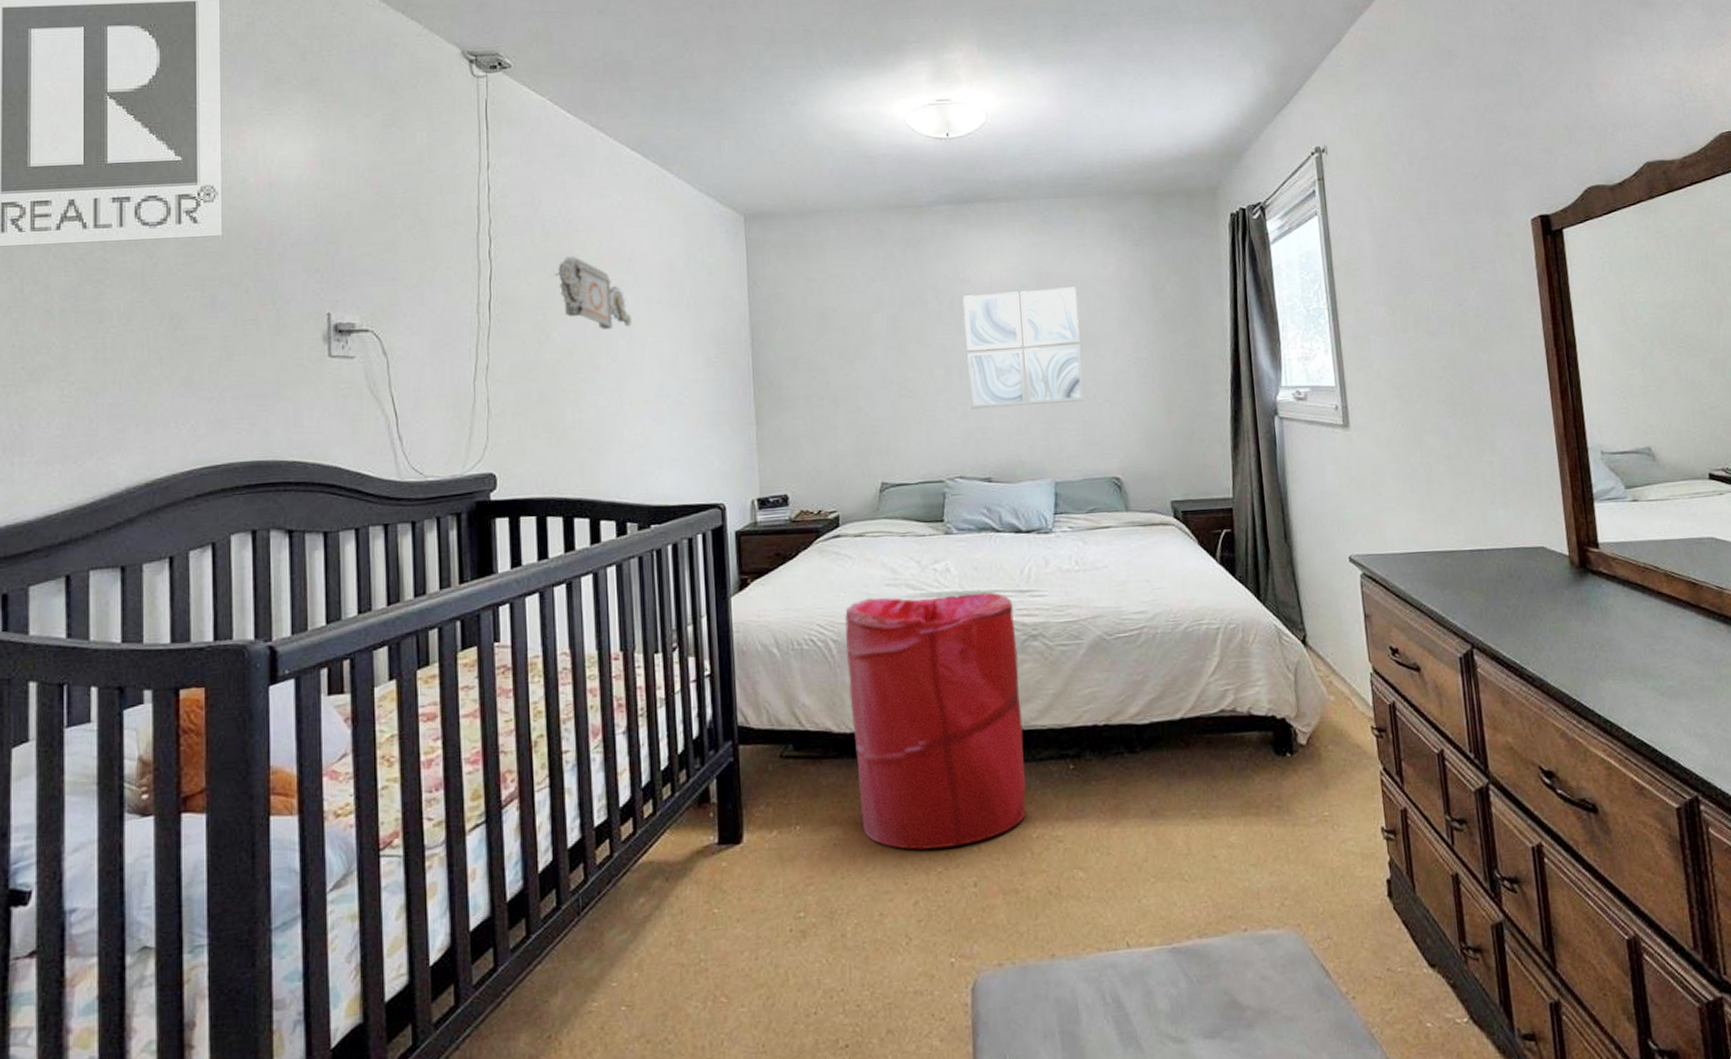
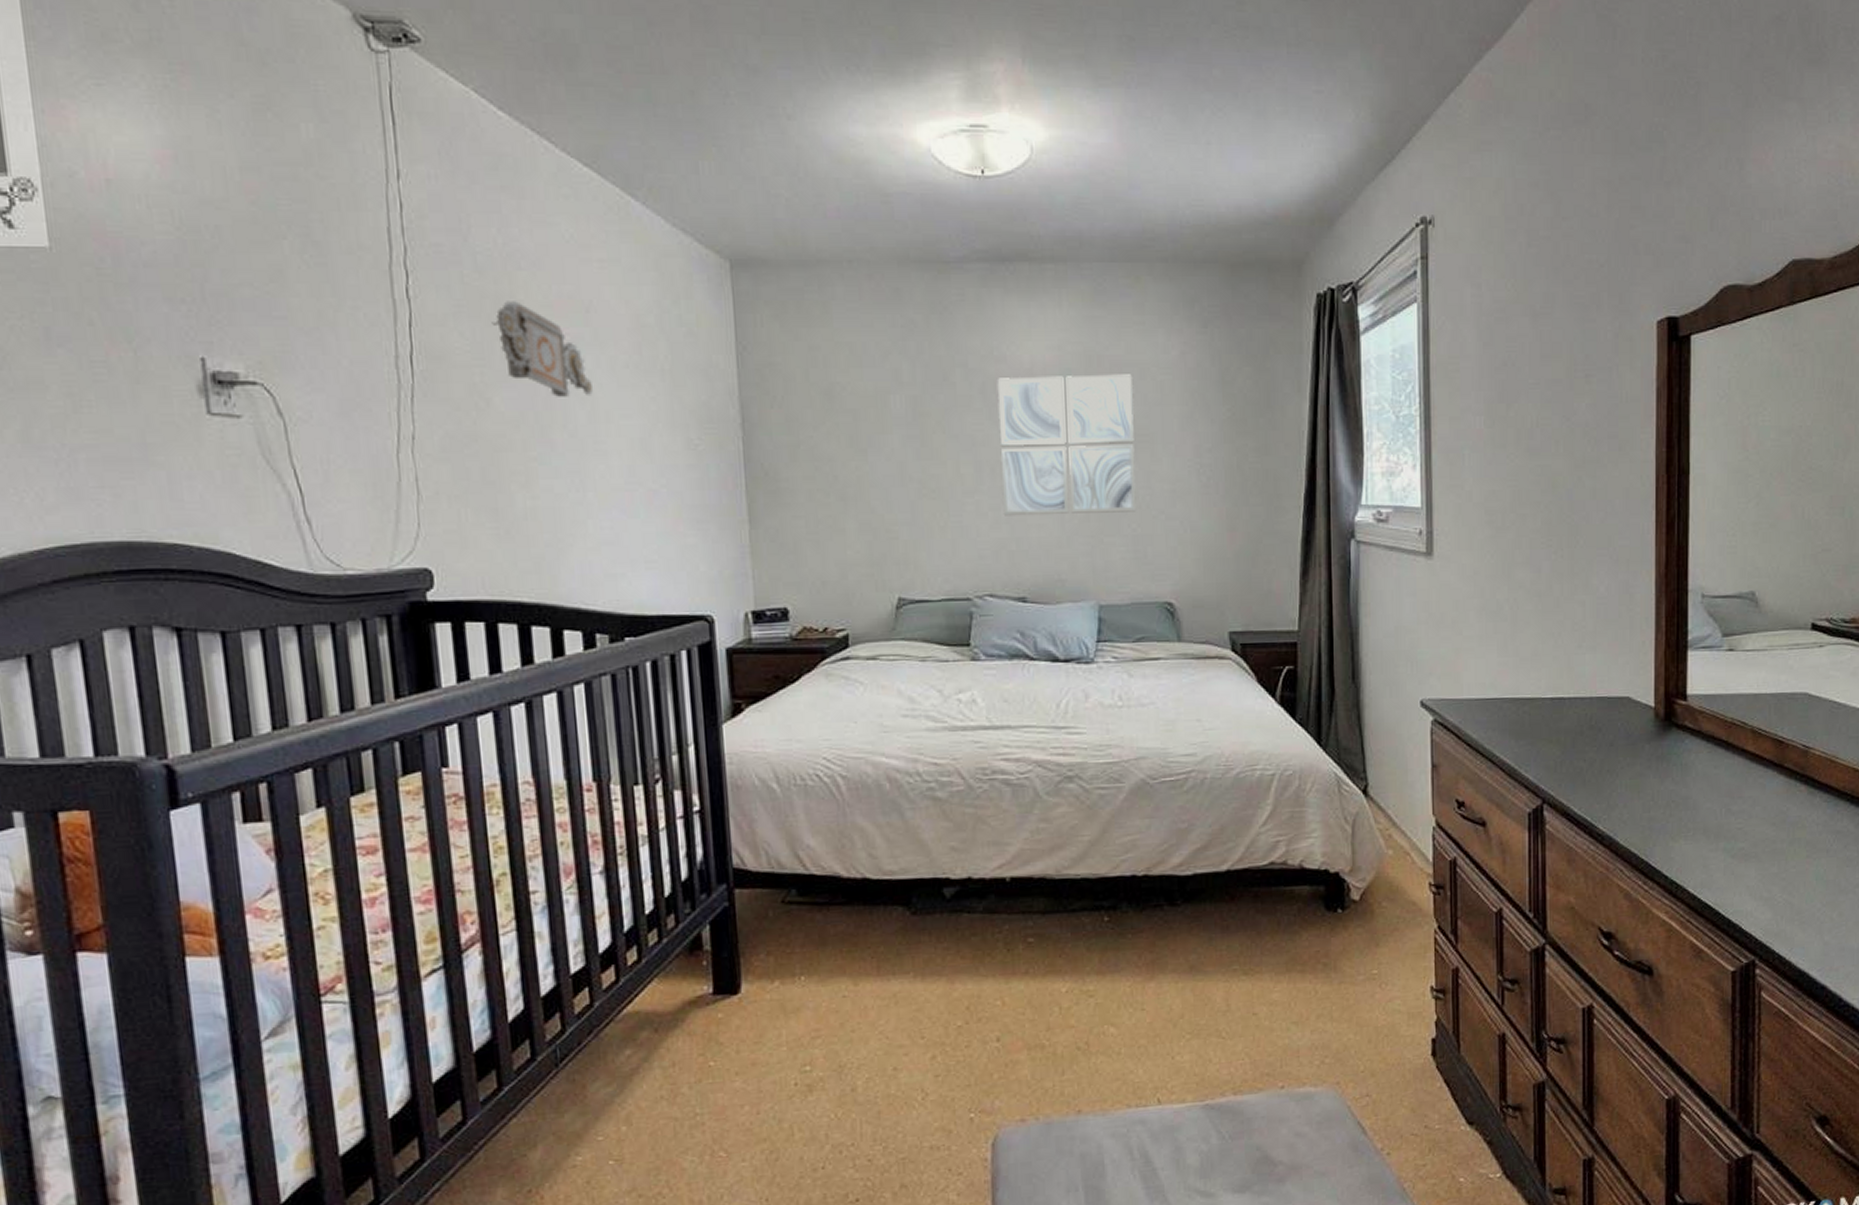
laundry hamper: present [845,592,1026,850] -> none [855,727,1056,1003]

